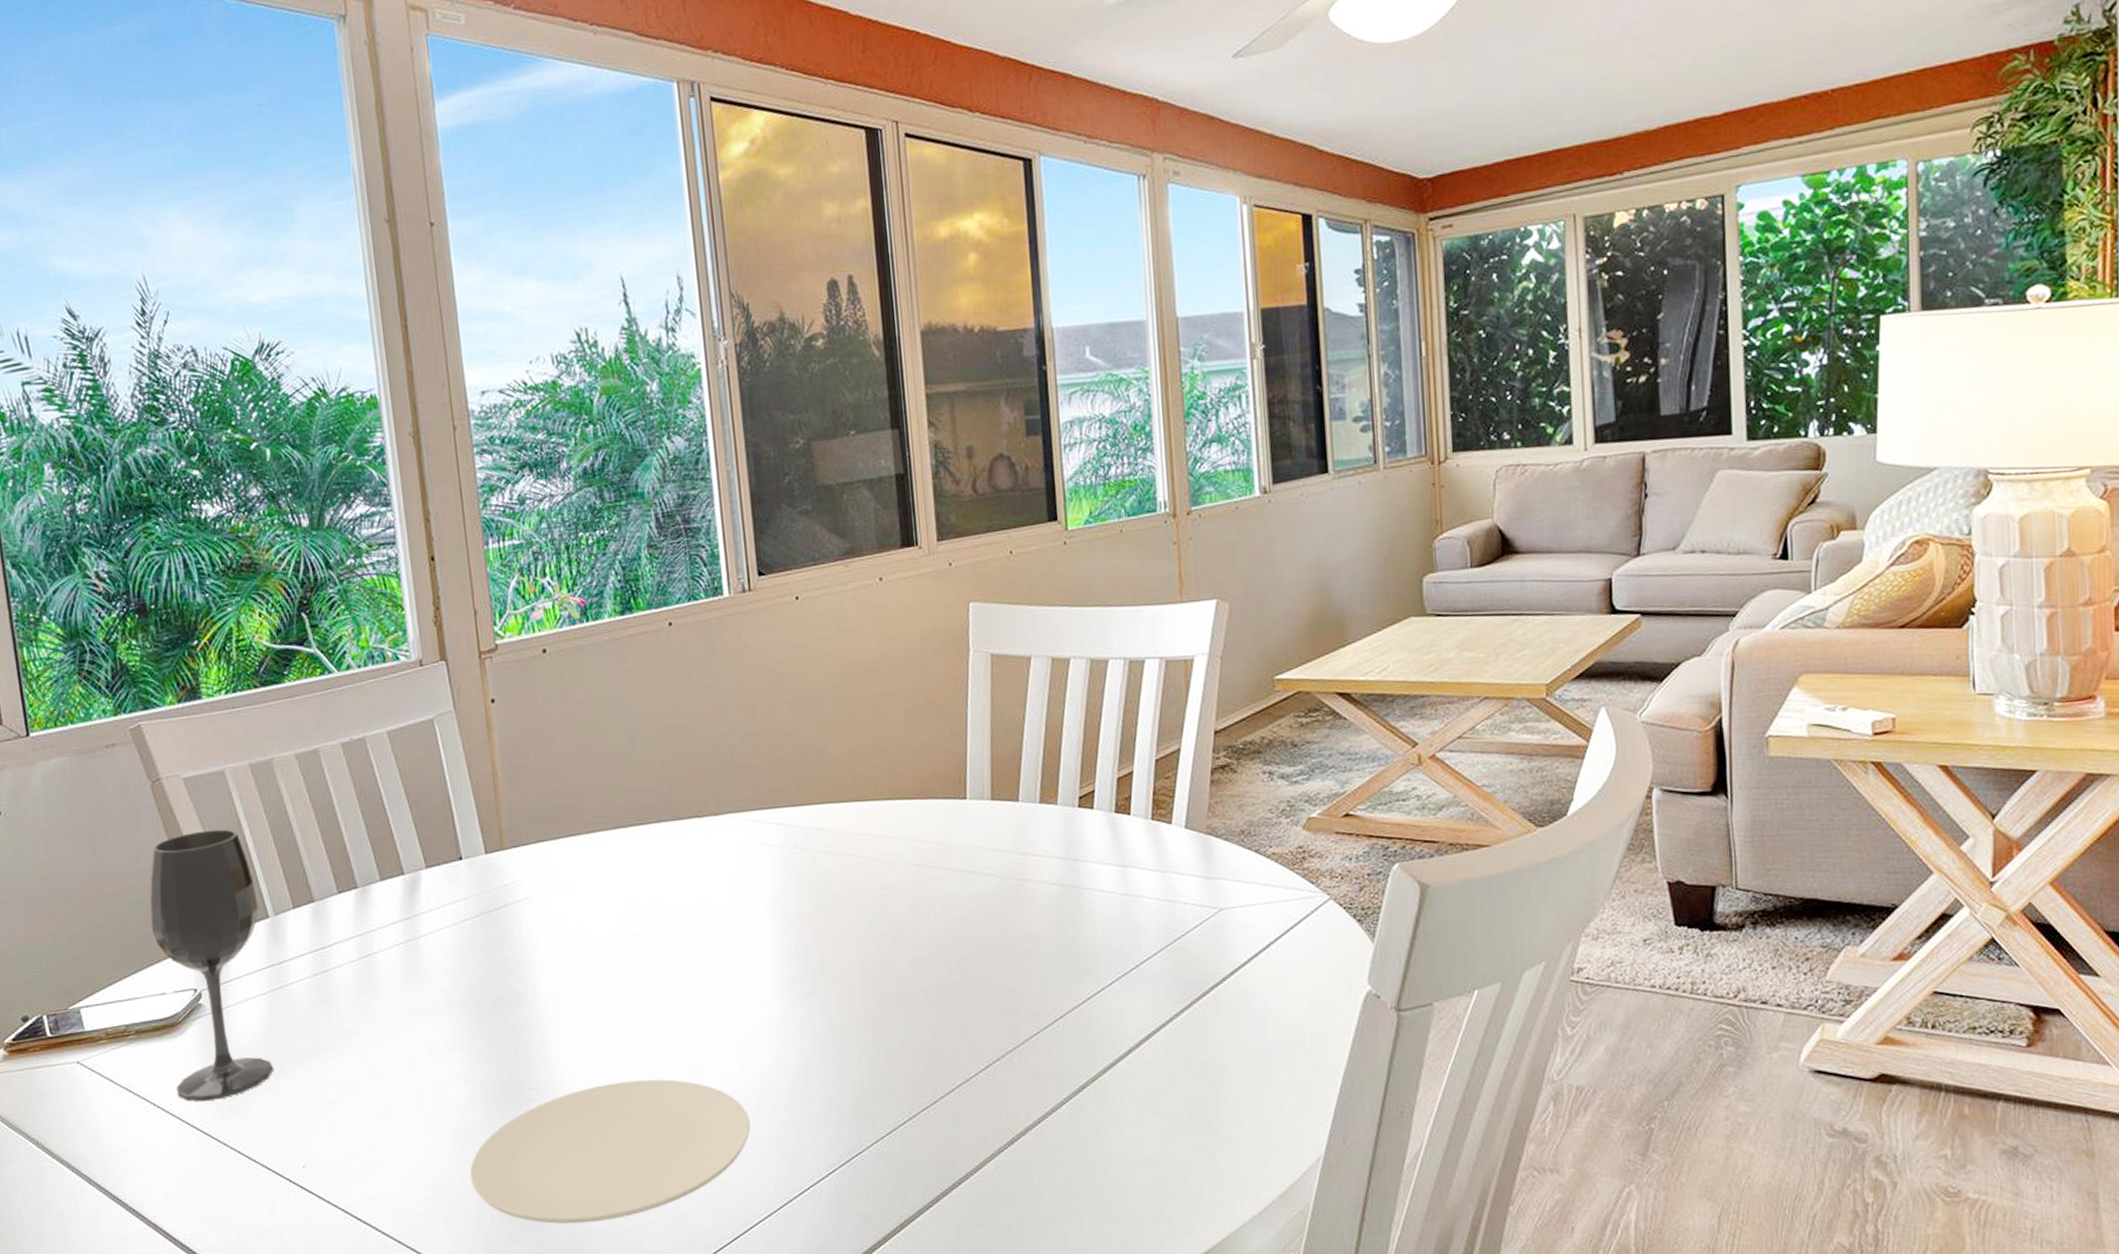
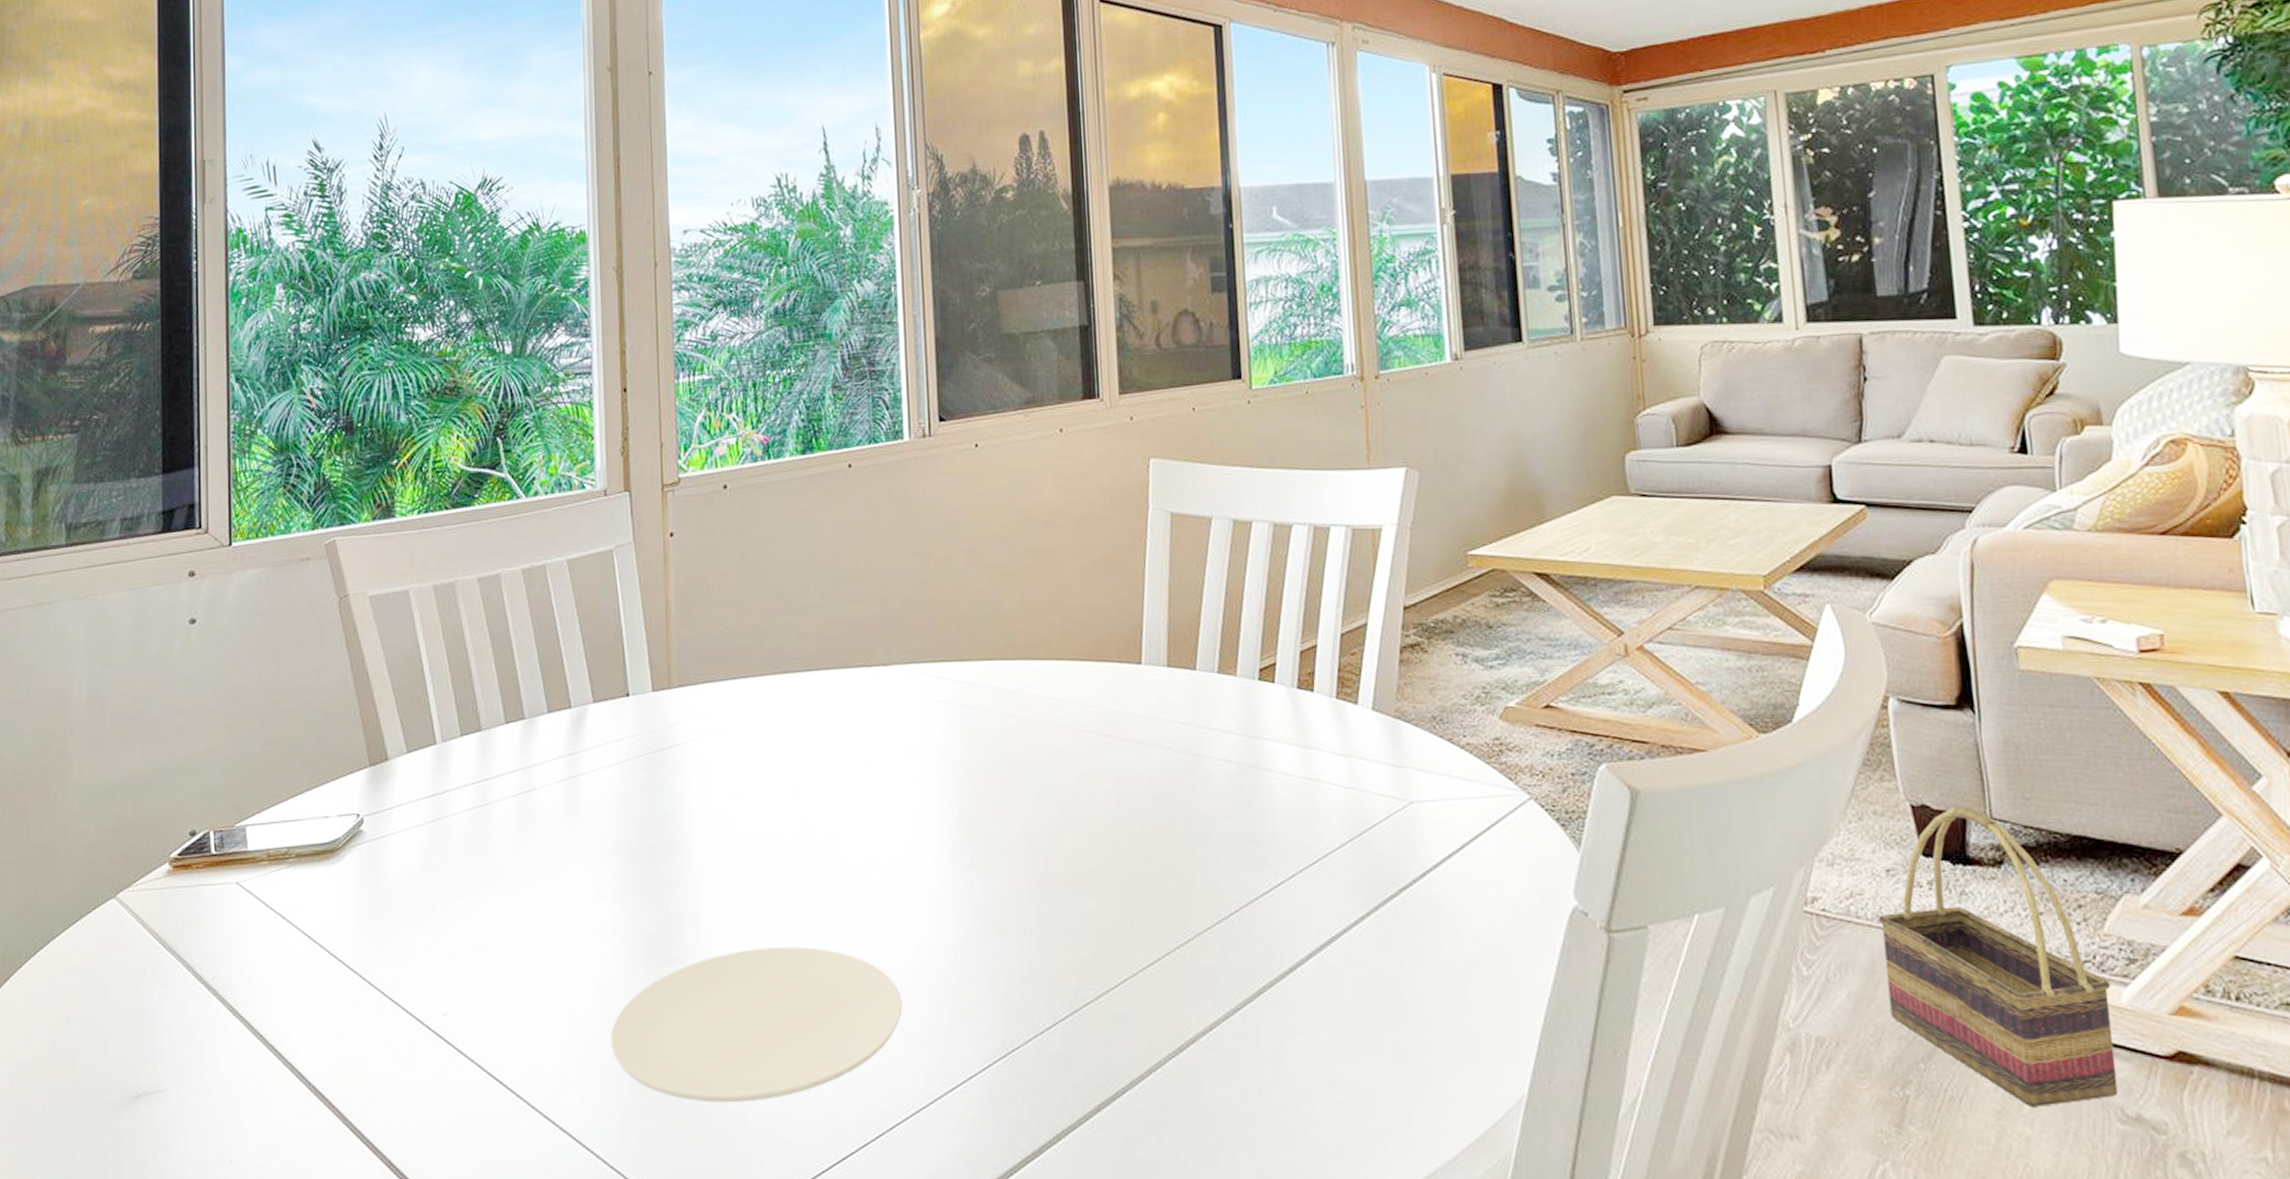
wine glass: present [149,829,273,1102] -> none [322,650,427,935]
basket: none [1635,880,1829,1131] -> present [1878,806,2119,1108]

